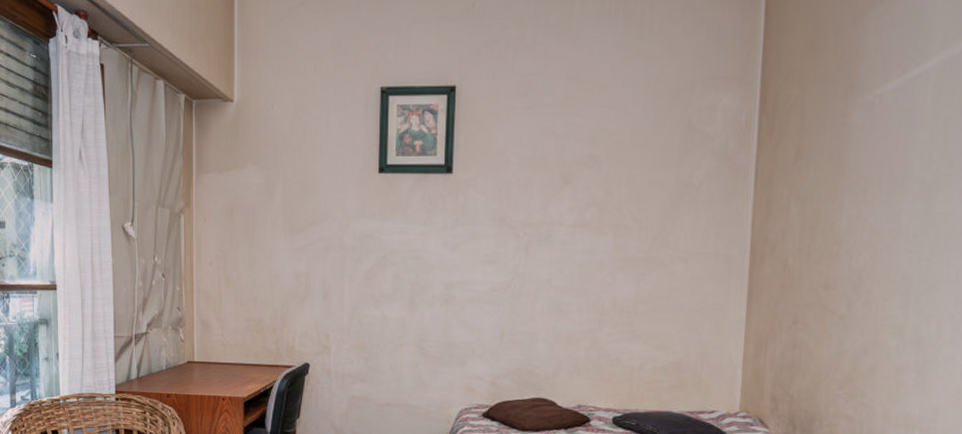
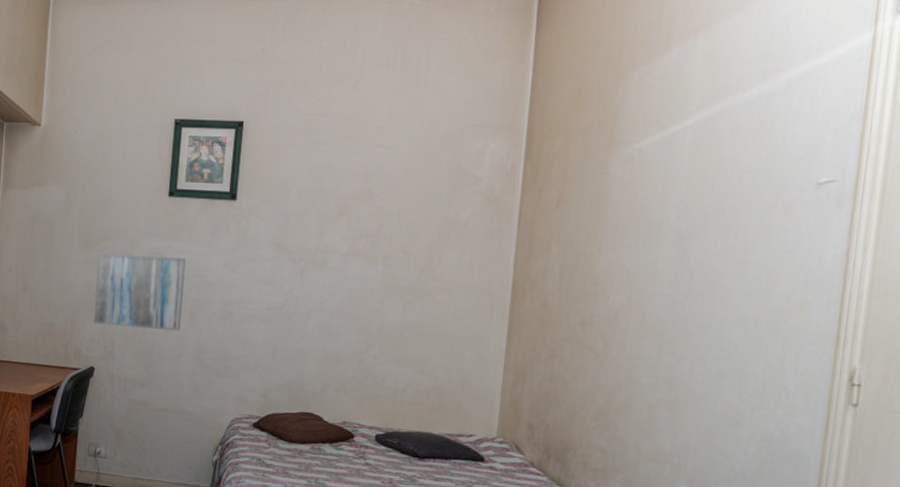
wall art: none [304,238,402,320] -> present [93,252,186,331]

